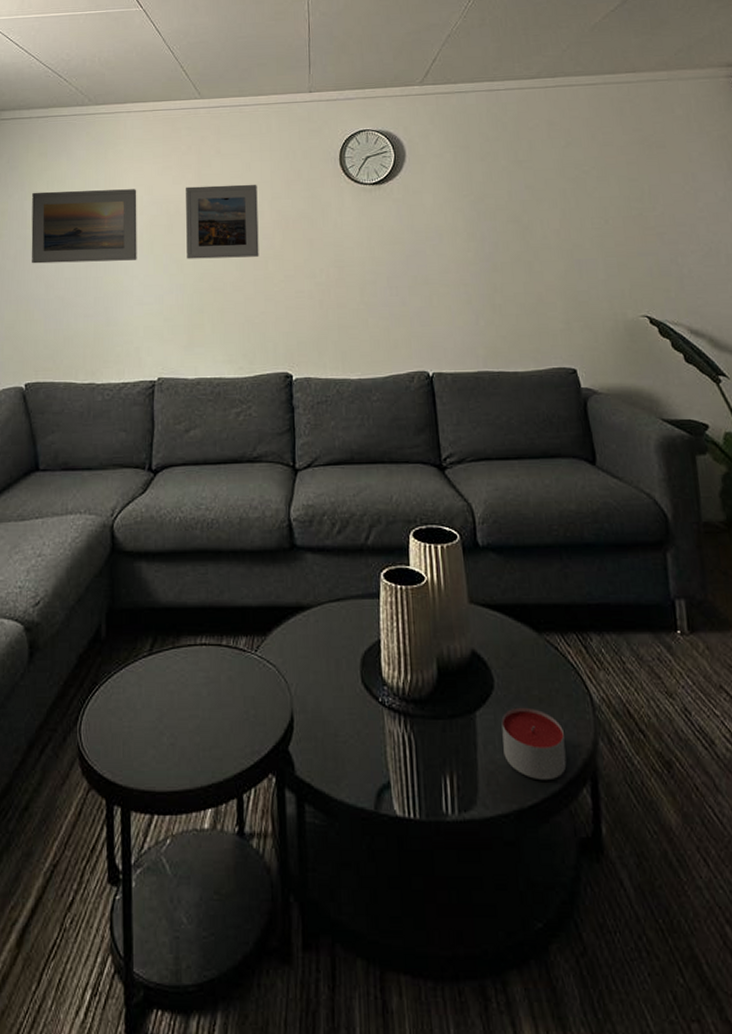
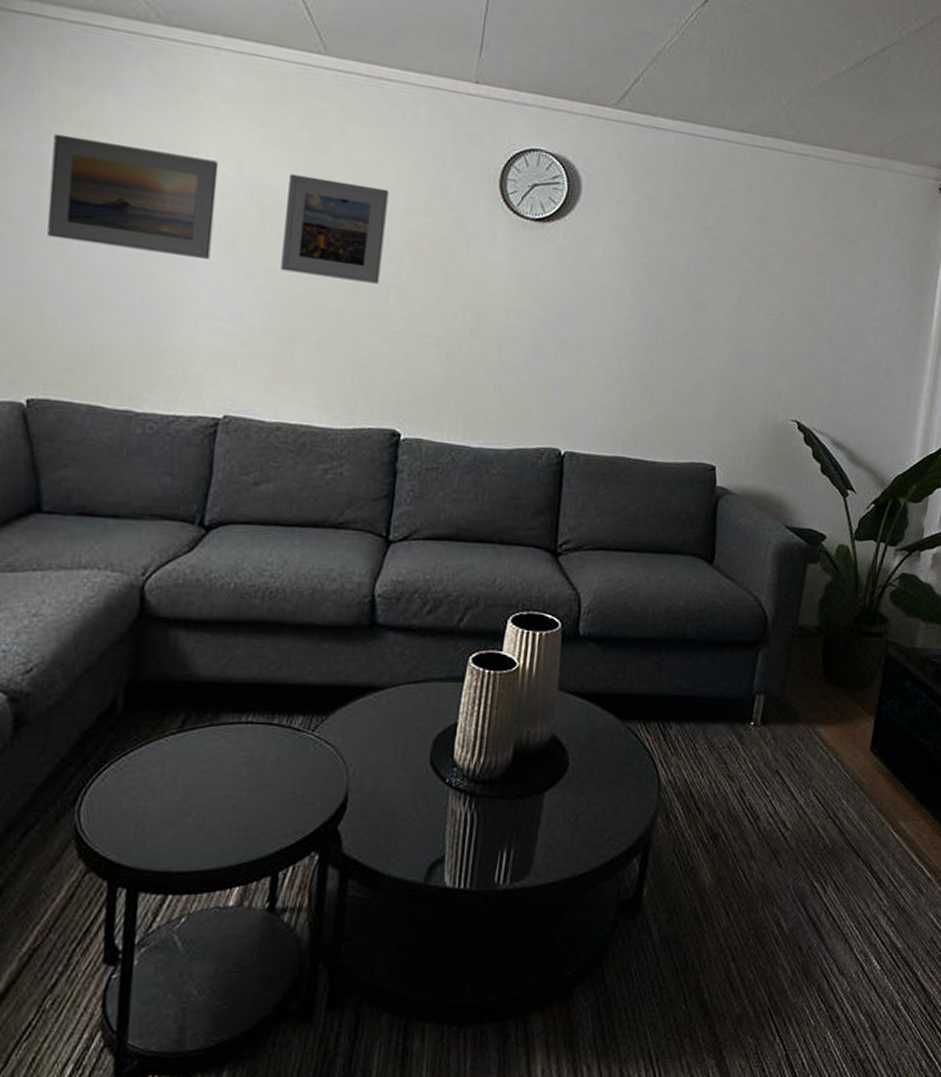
candle: present [501,707,567,781] -> none [565,788,627,852]

